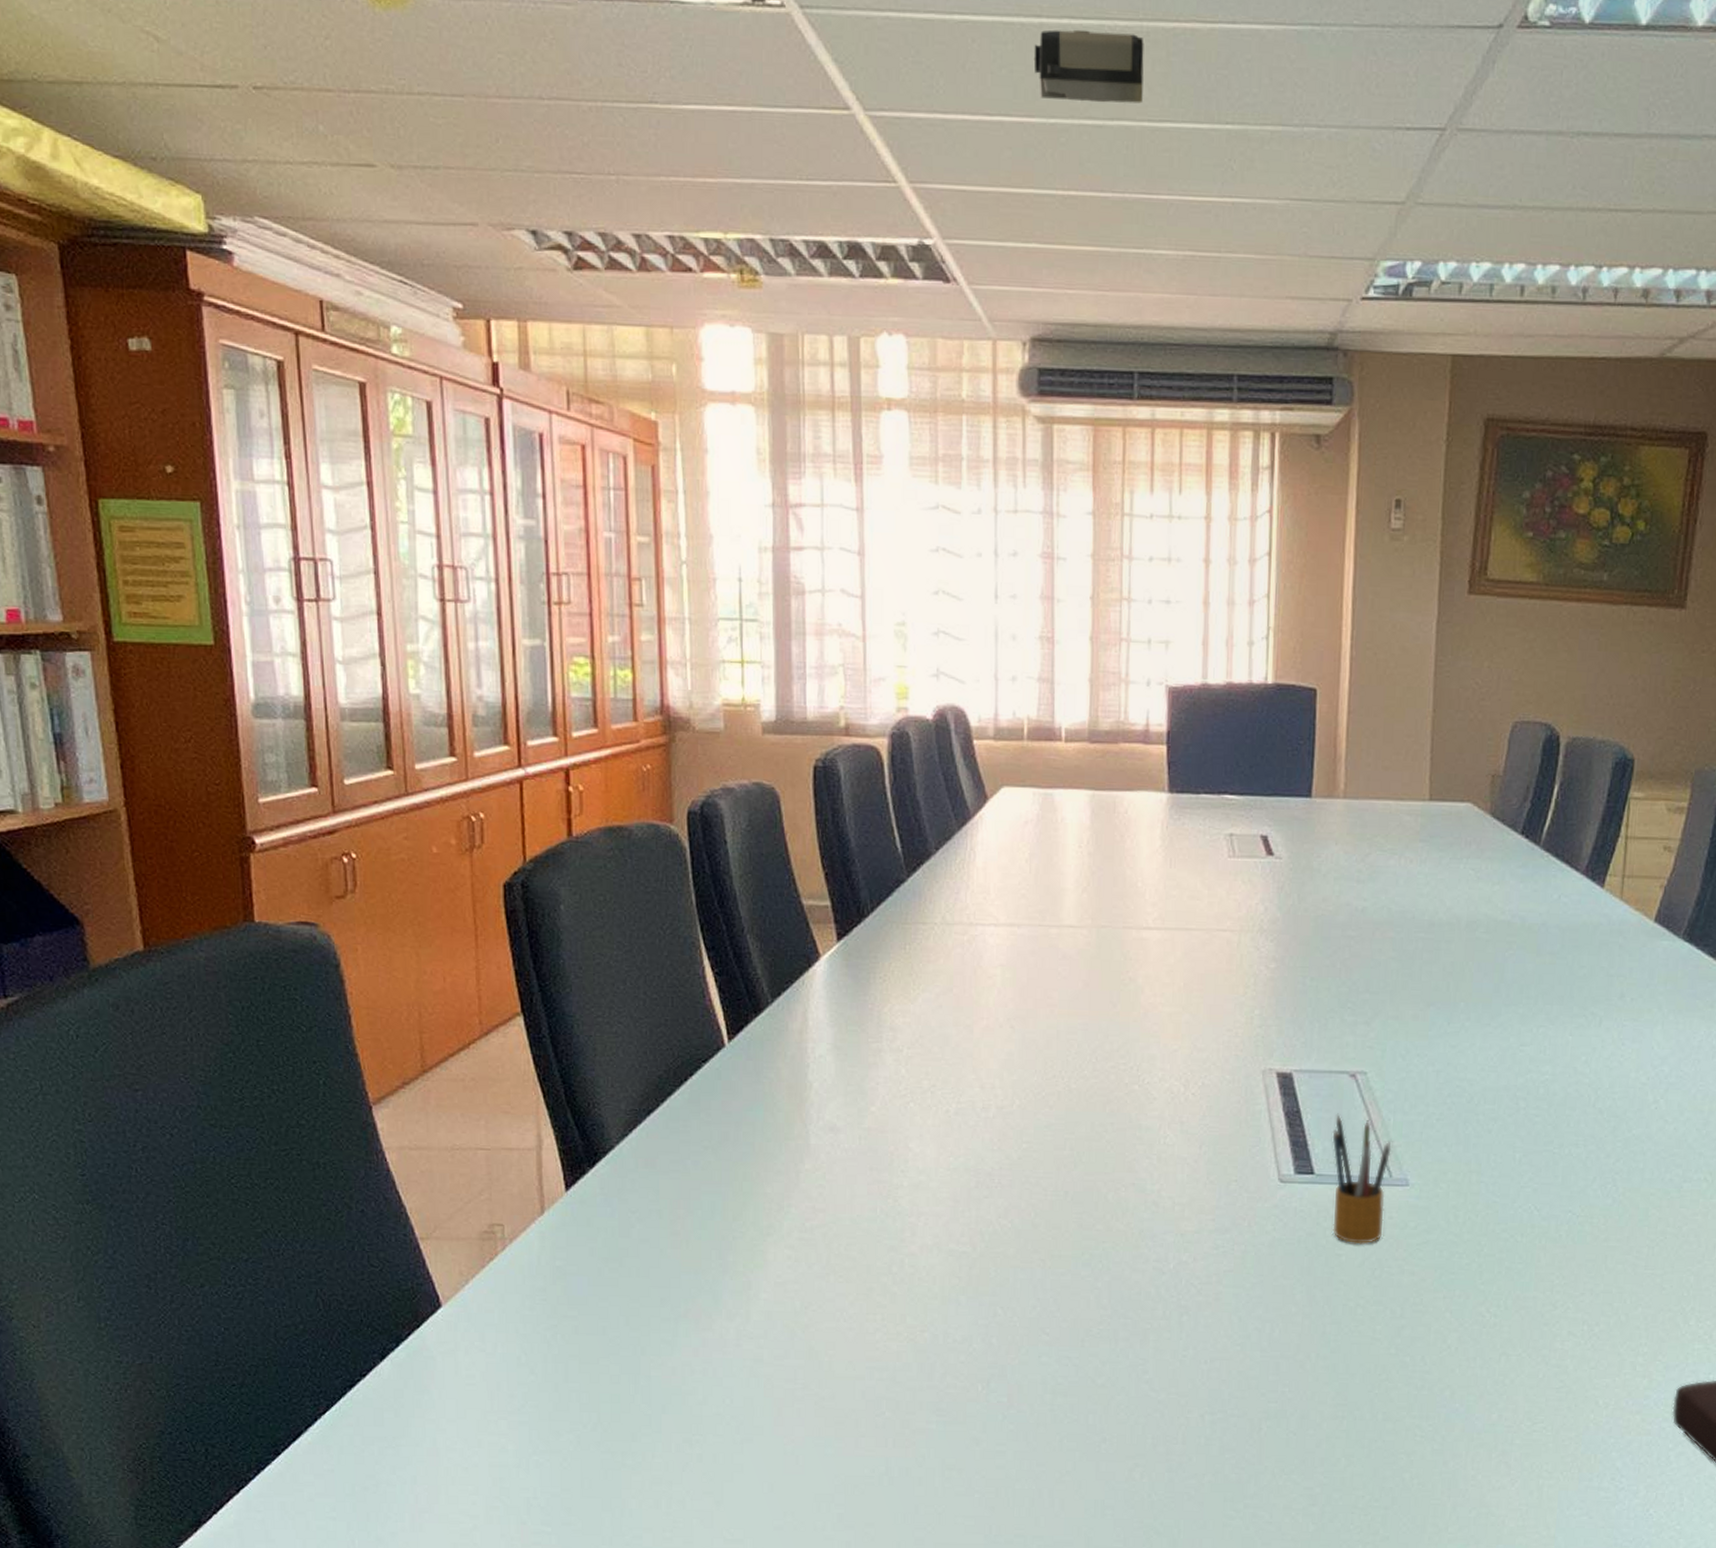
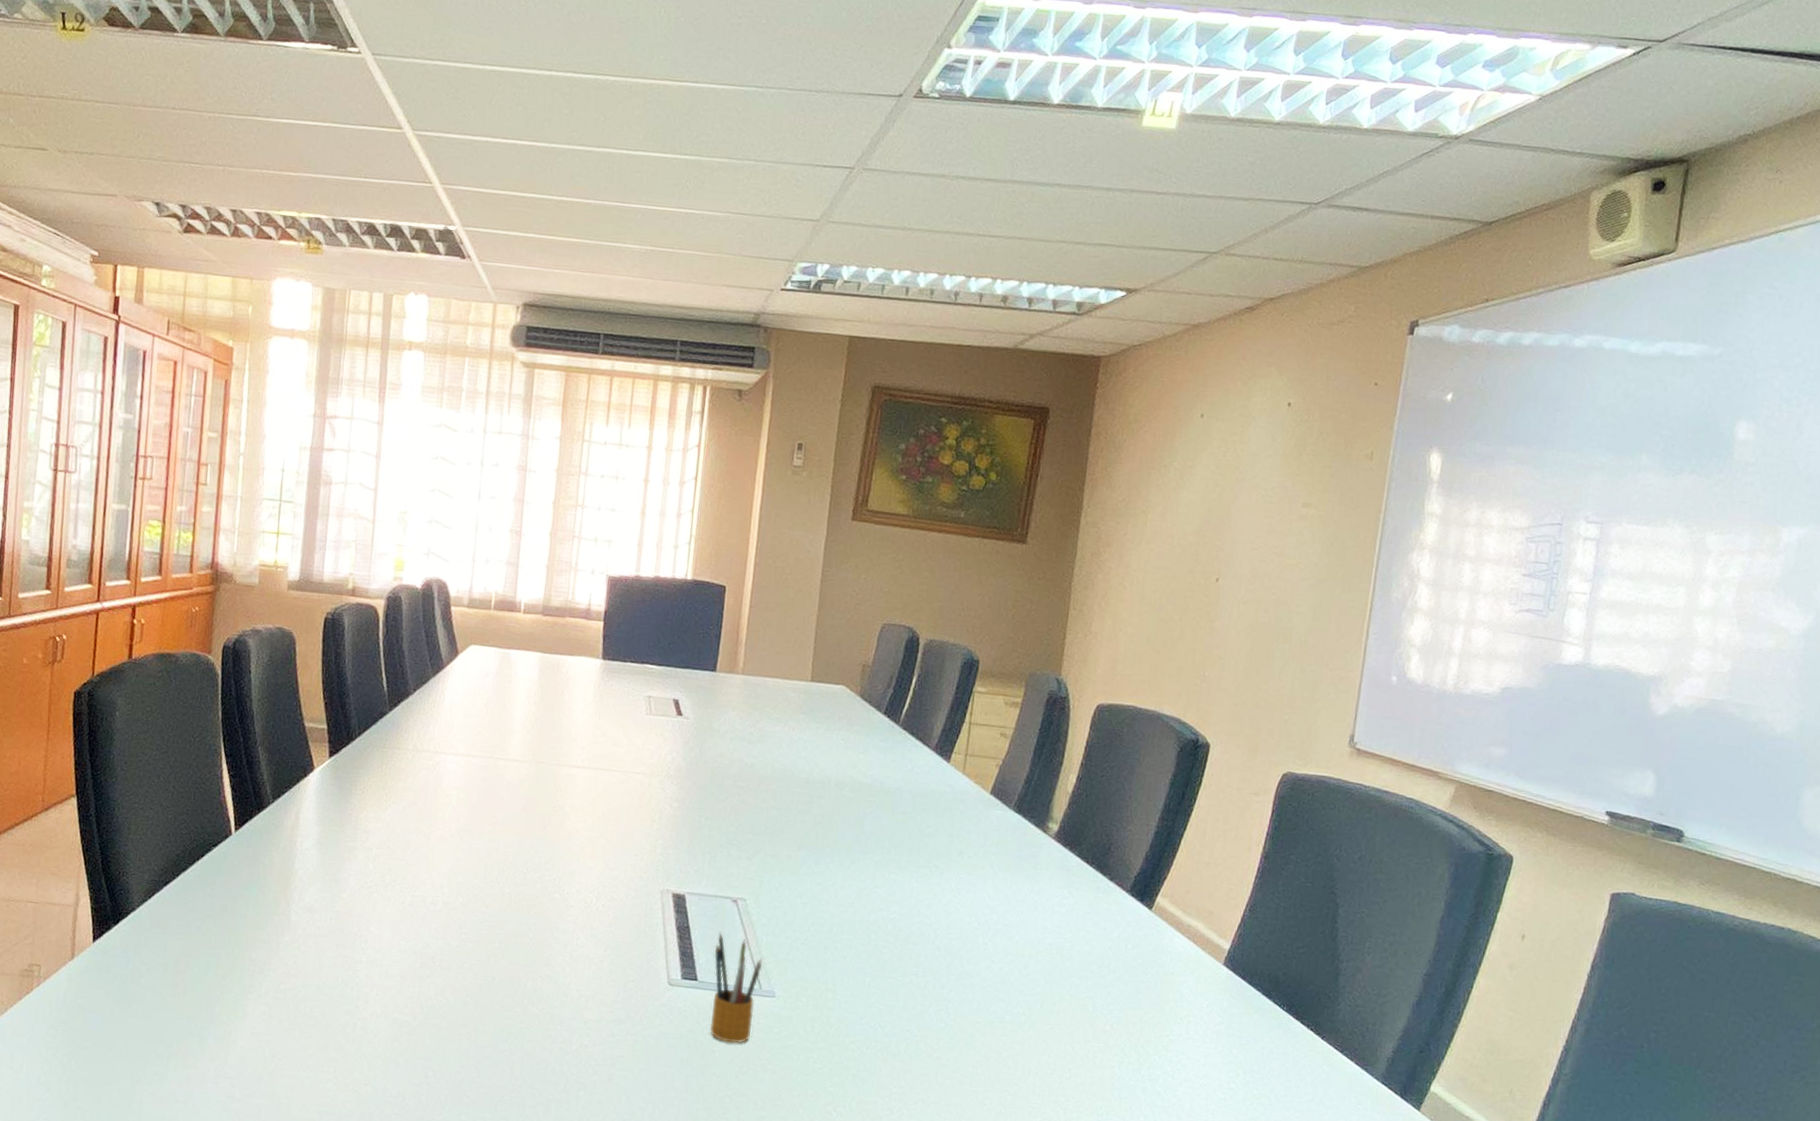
projector: present [1033,29,1144,104] -> none [543,80,628,137]

